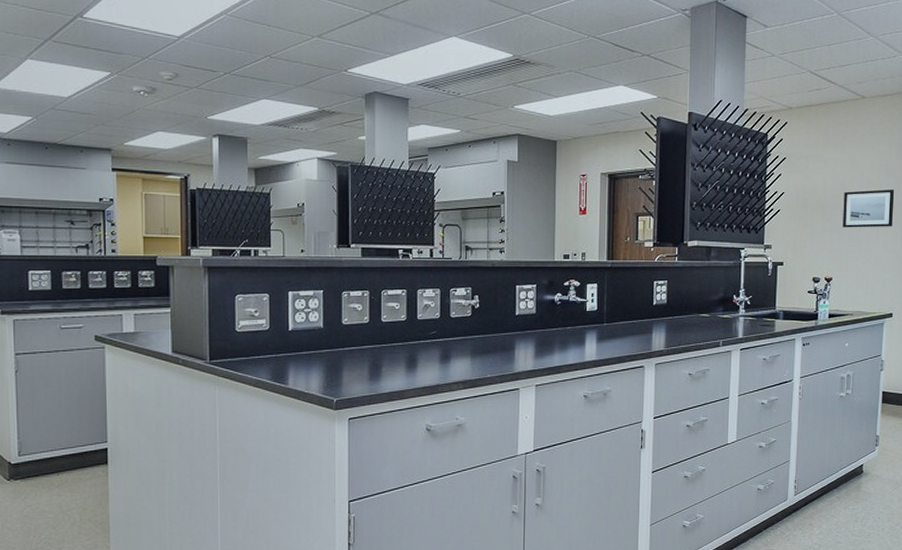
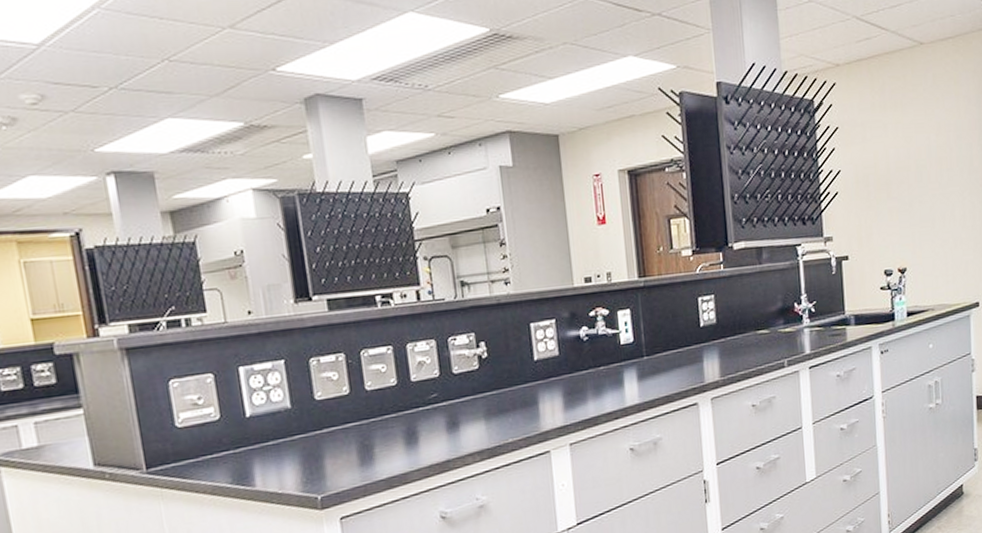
wall art: present [842,189,895,228] -> none [910,152,969,206]

